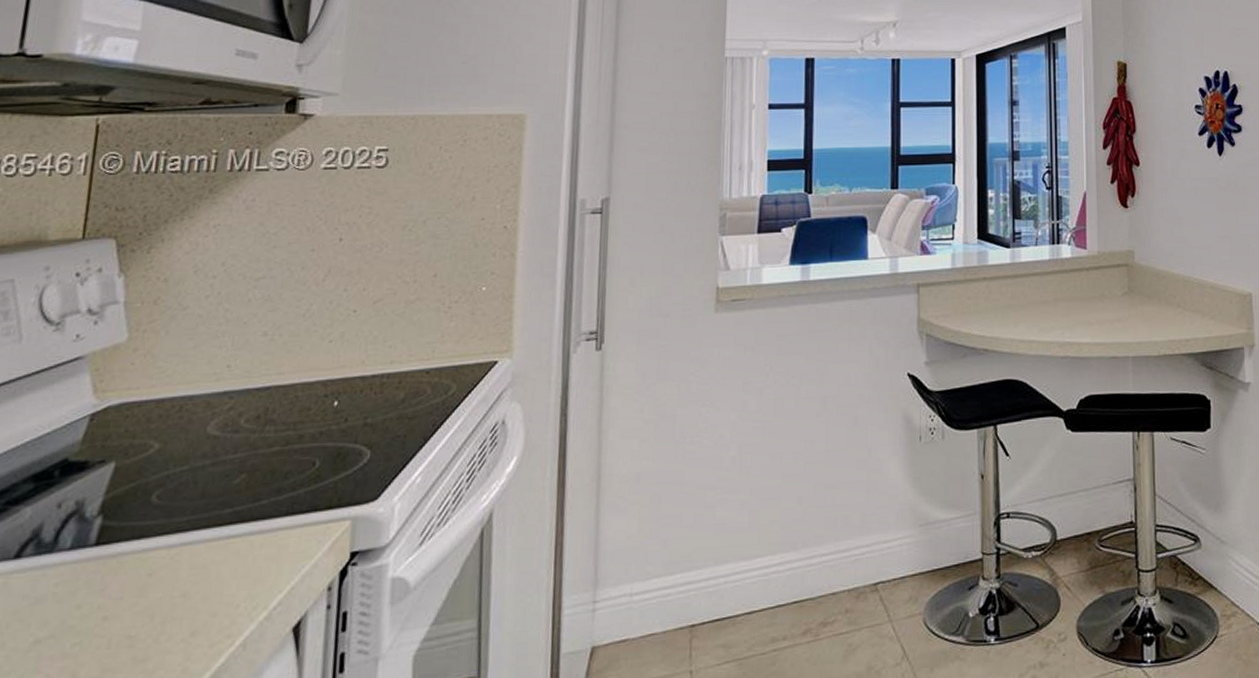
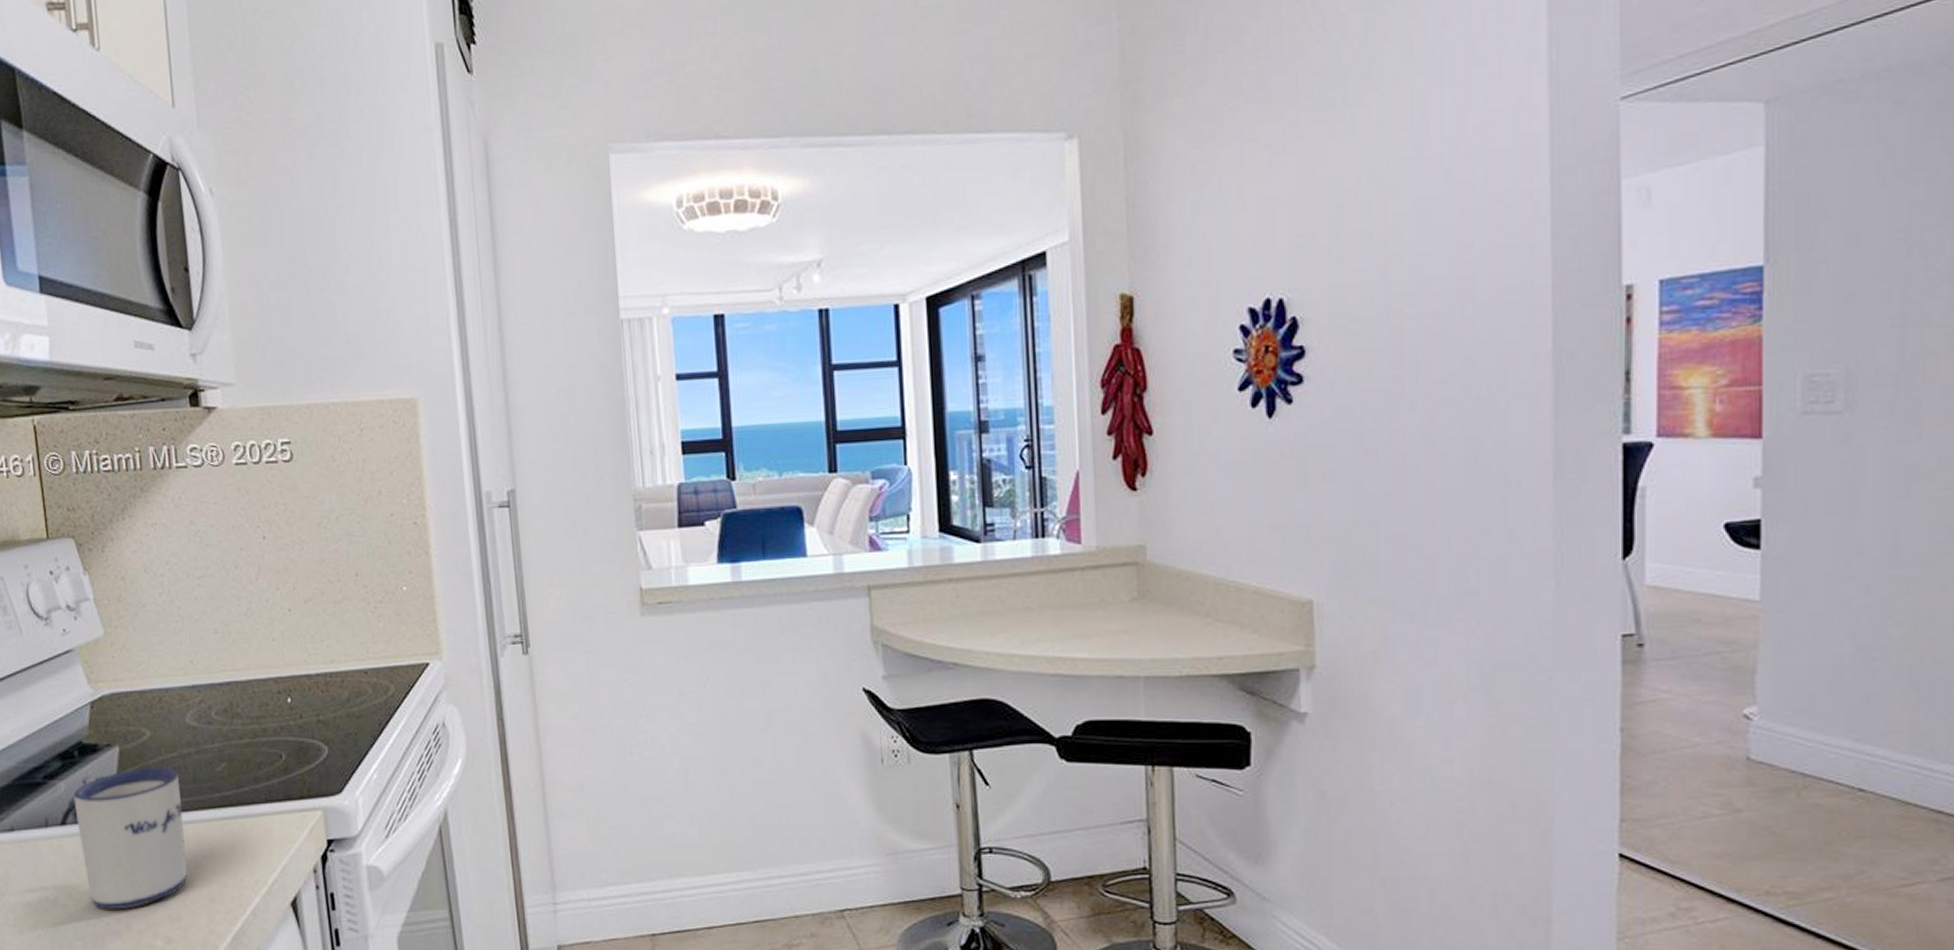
mug: none [31,483,185,658] -> present [73,767,187,910]

